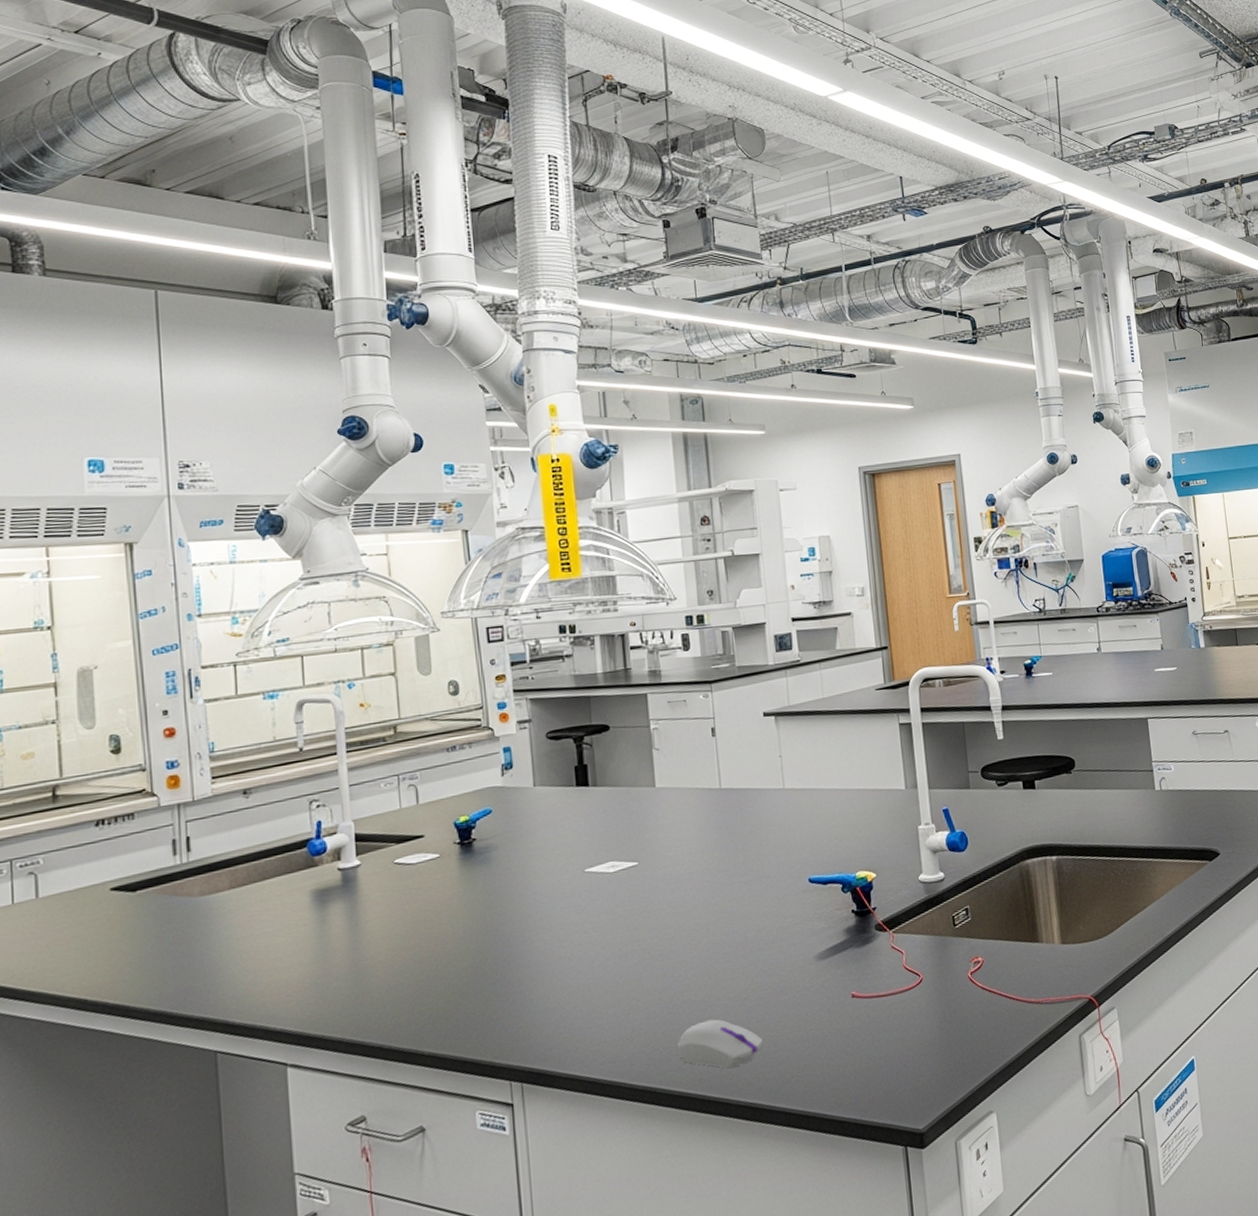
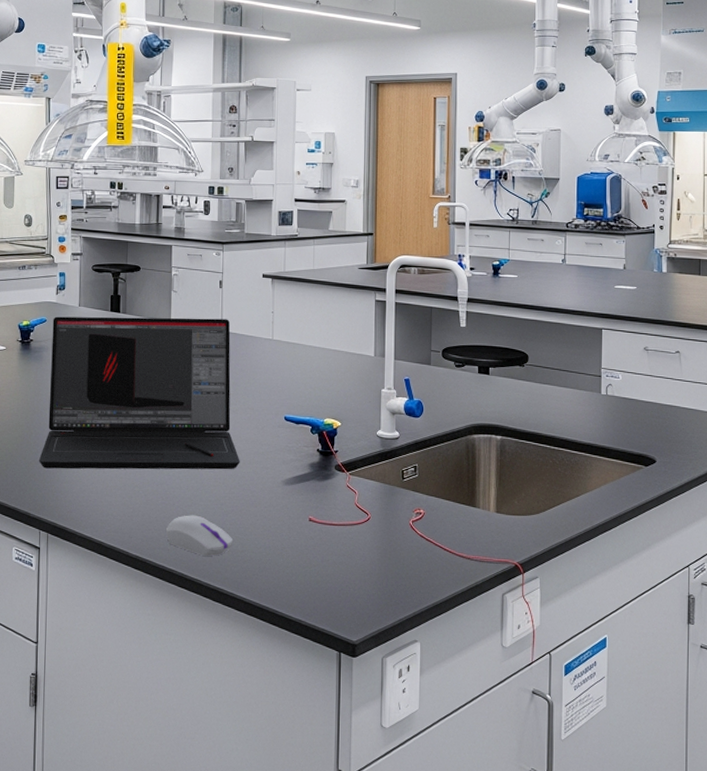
laptop: none [500,773,761,1001] -> present [39,316,240,470]

